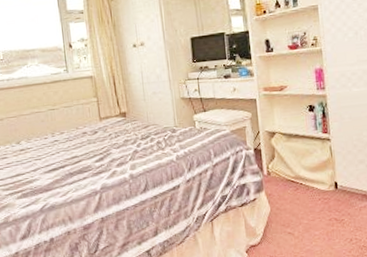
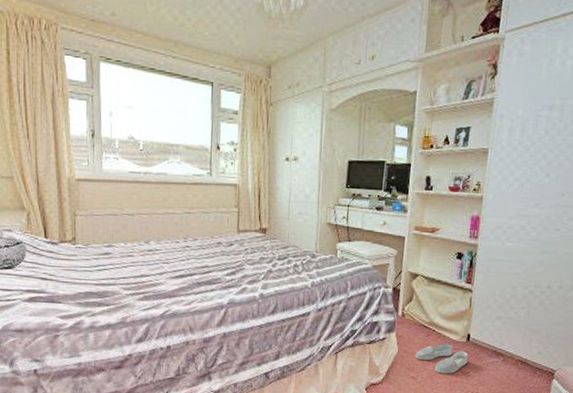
slippers: none [288,194,341,225] -> present [415,343,468,374]

